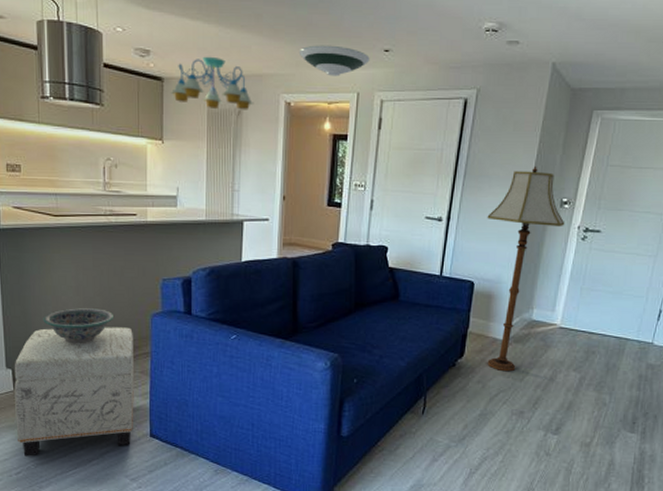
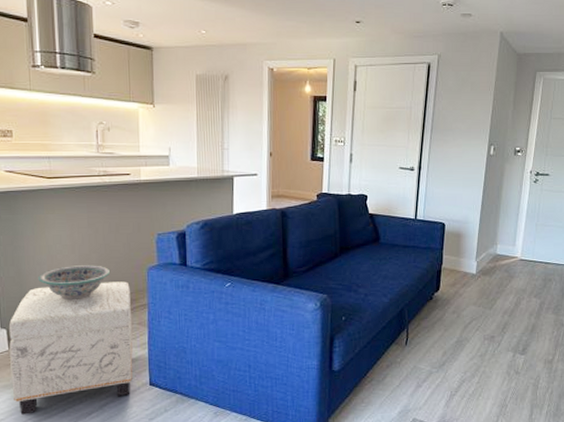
chandelier: present [170,56,254,110] -> none [159,27,240,76]
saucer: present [298,45,370,77] -> none [279,17,343,45]
floor lamp: present [487,165,565,372] -> none [453,120,519,302]

